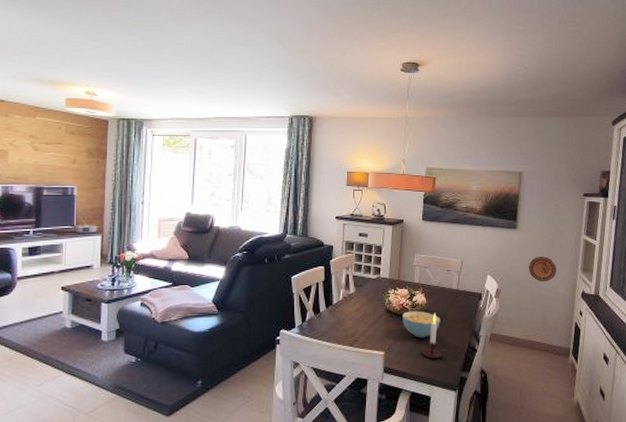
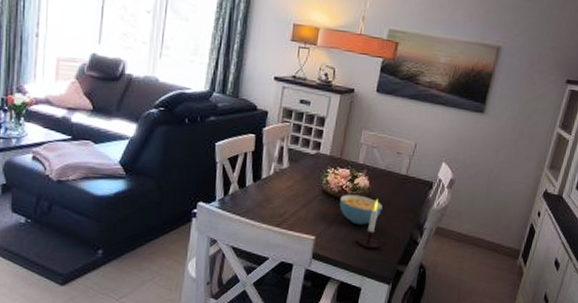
decorative plate: present [528,256,556,282] -> none [489,147,521,177]

